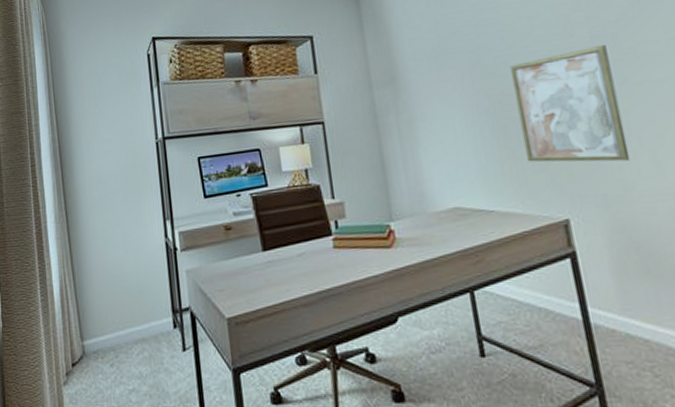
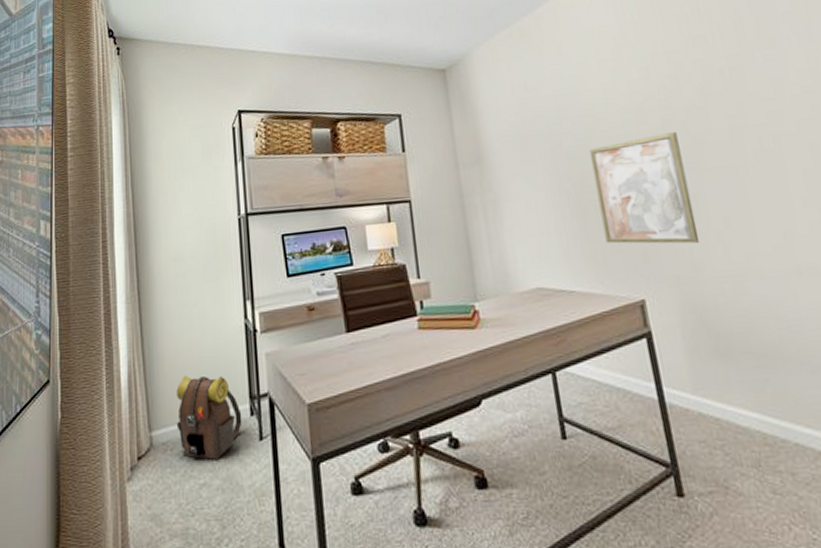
backpack: none [104,290,166,368] -> present [176,375,242,460]

